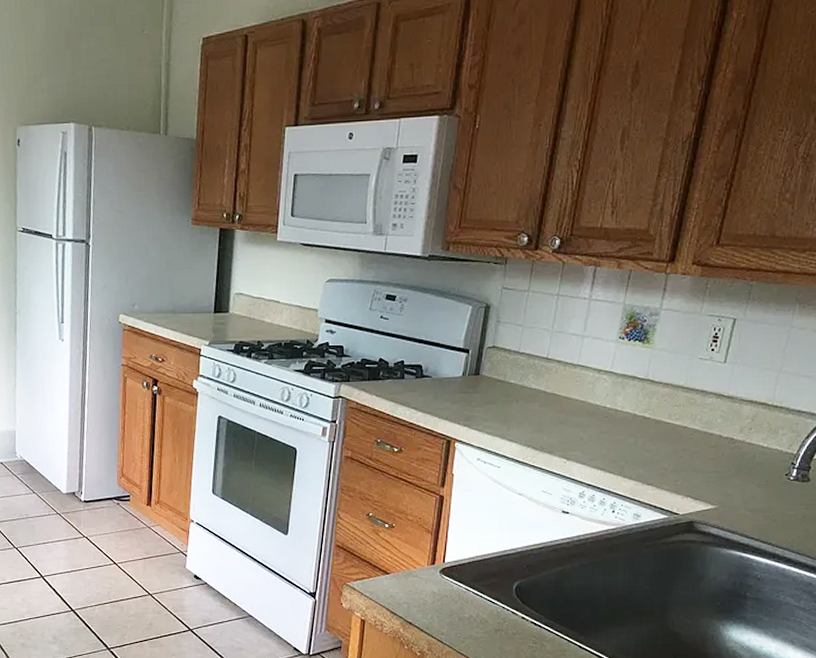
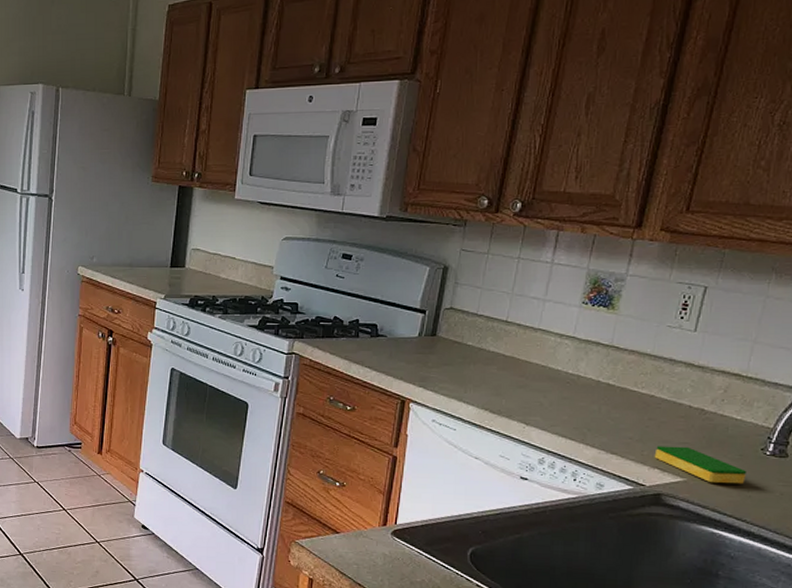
dish sponge: none [687,475,773,509] -> present [654,446,747,484]

